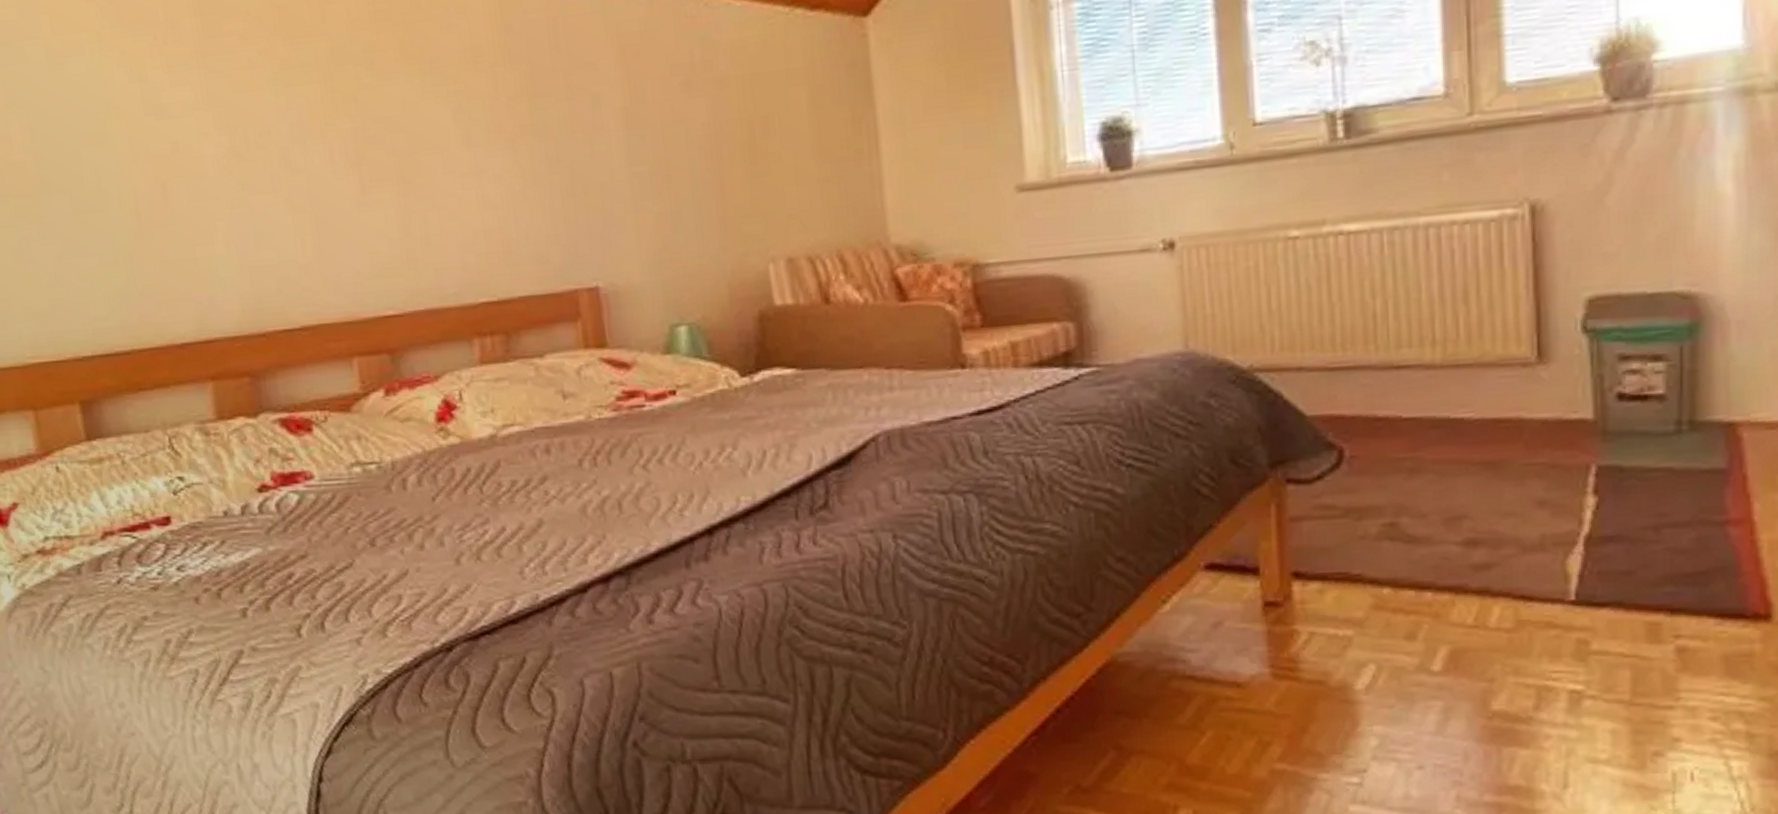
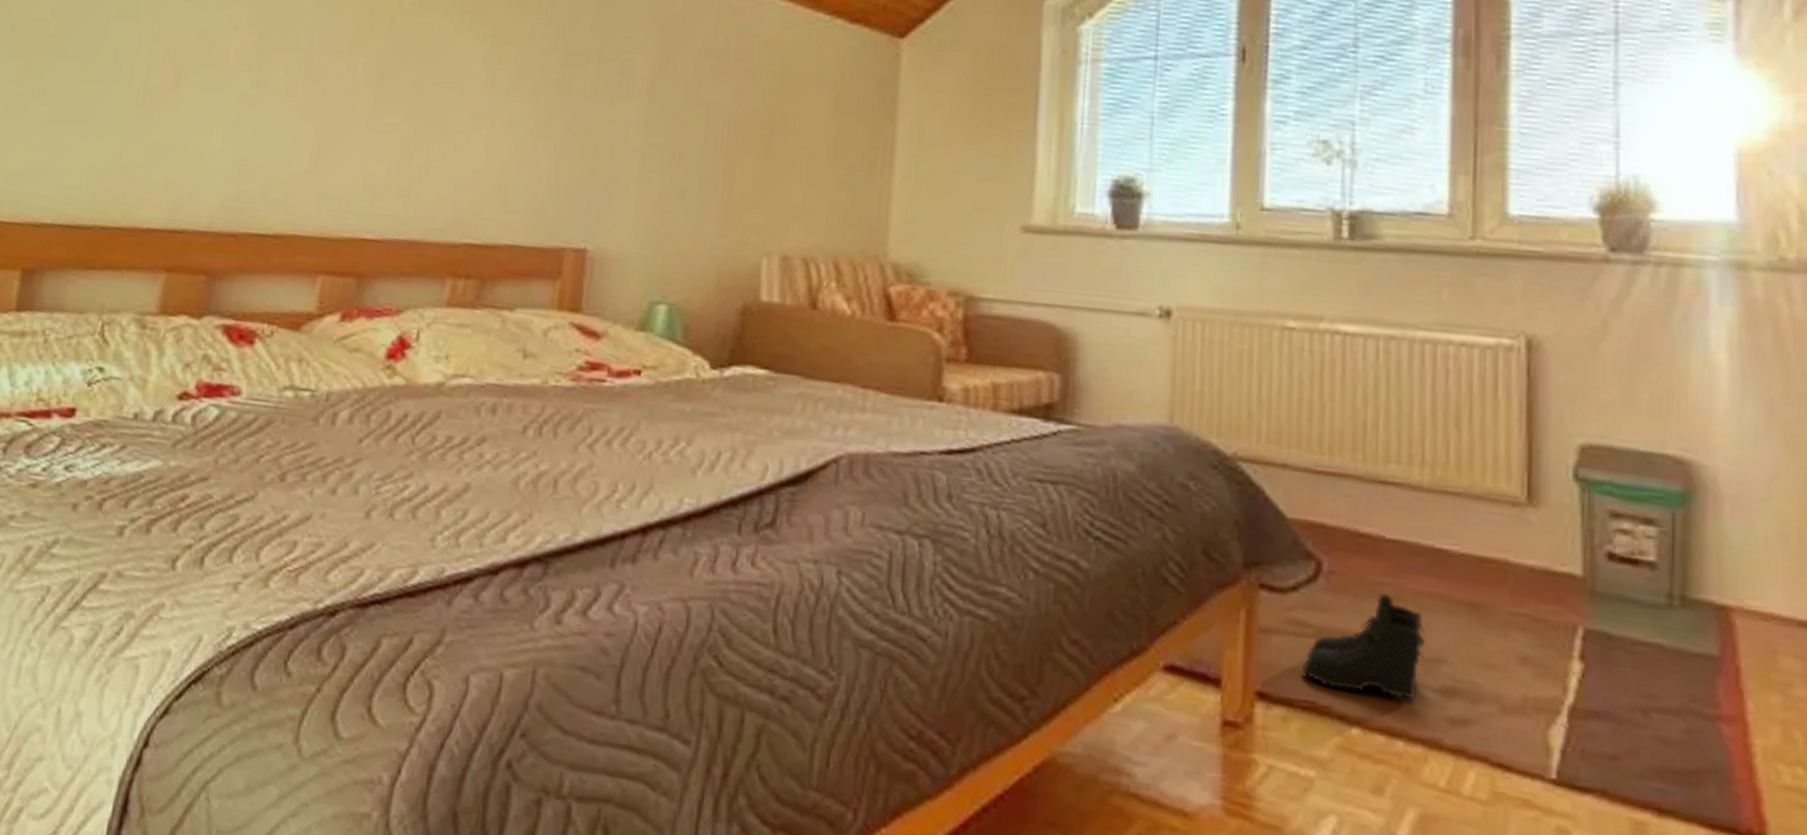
boots: none [1333,467,1447,559] -> present [1302,592,1426,700]

